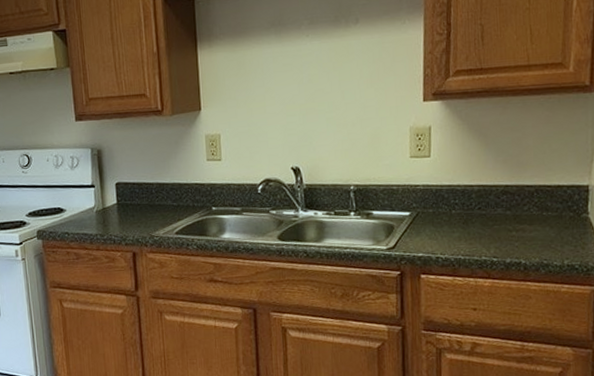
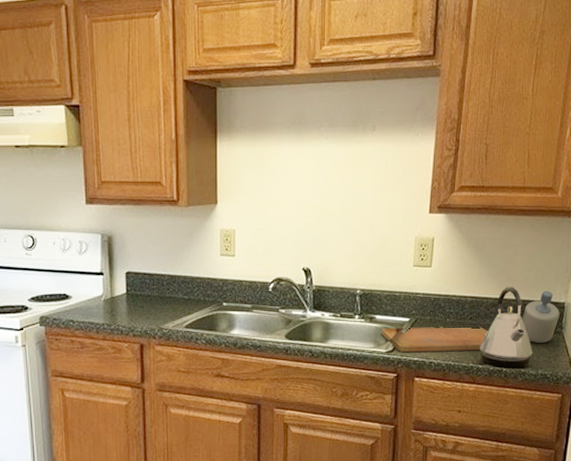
cutting board: none [380,216,501,249] -> present [382,326,488,353]
kettle: none [492,172,556,262] -> present [480,287,533,369]
soap dispenser: none [539,173,584,231] -> present [522,290,560,343]

